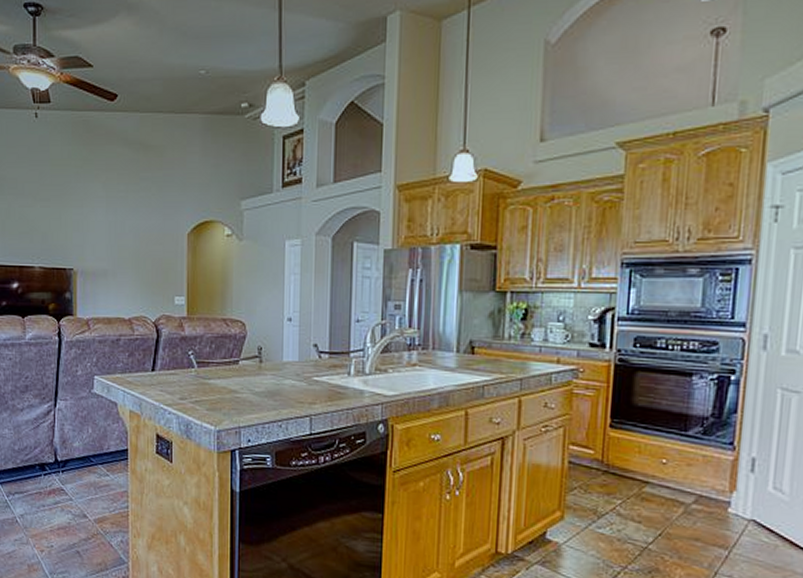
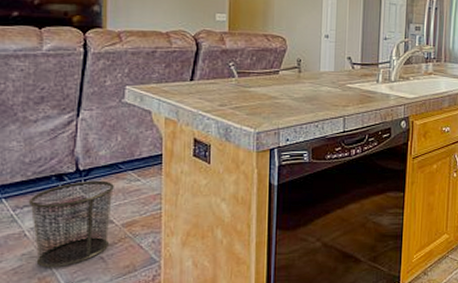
waste bin: none [18,472,87,557] -> present [28,180,114,268]

